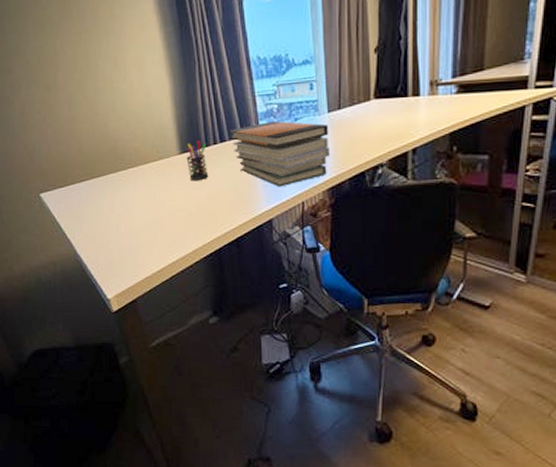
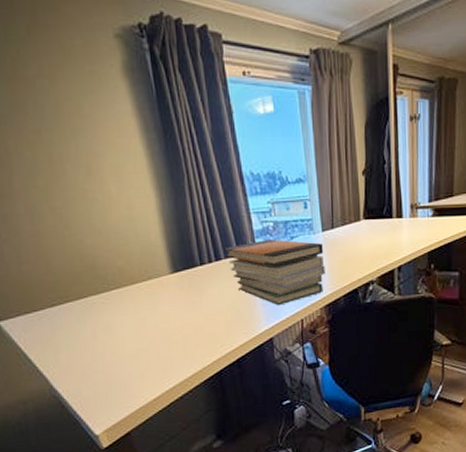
pen holder: present [186,140,209,180] -> none [179,258,205,301]

